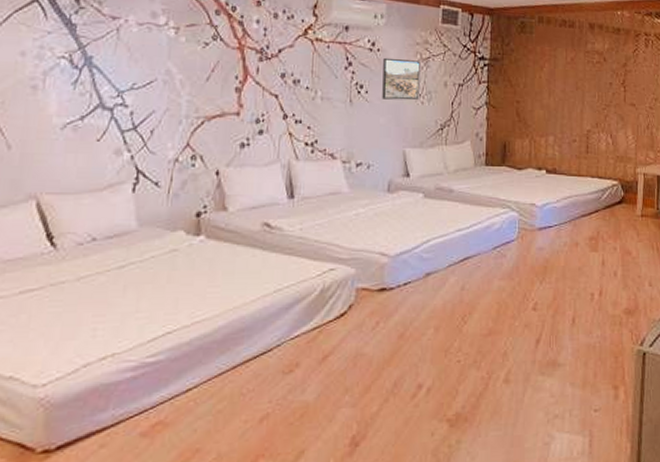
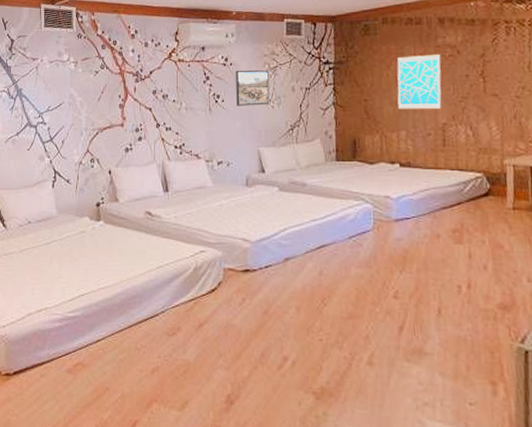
wall art: none [548,59,589,116] -> present [397,53,442,110]

